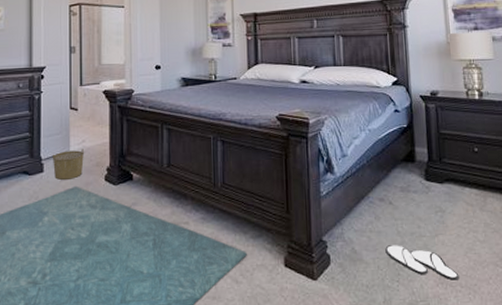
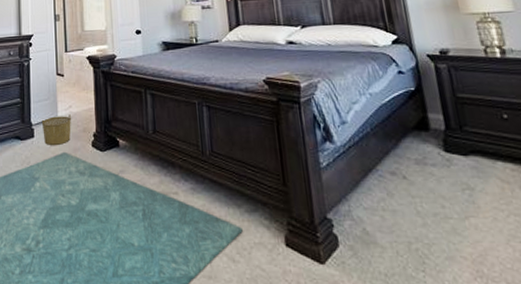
slippers: present [385,245,459,280] -> none [403,227,503,274]

